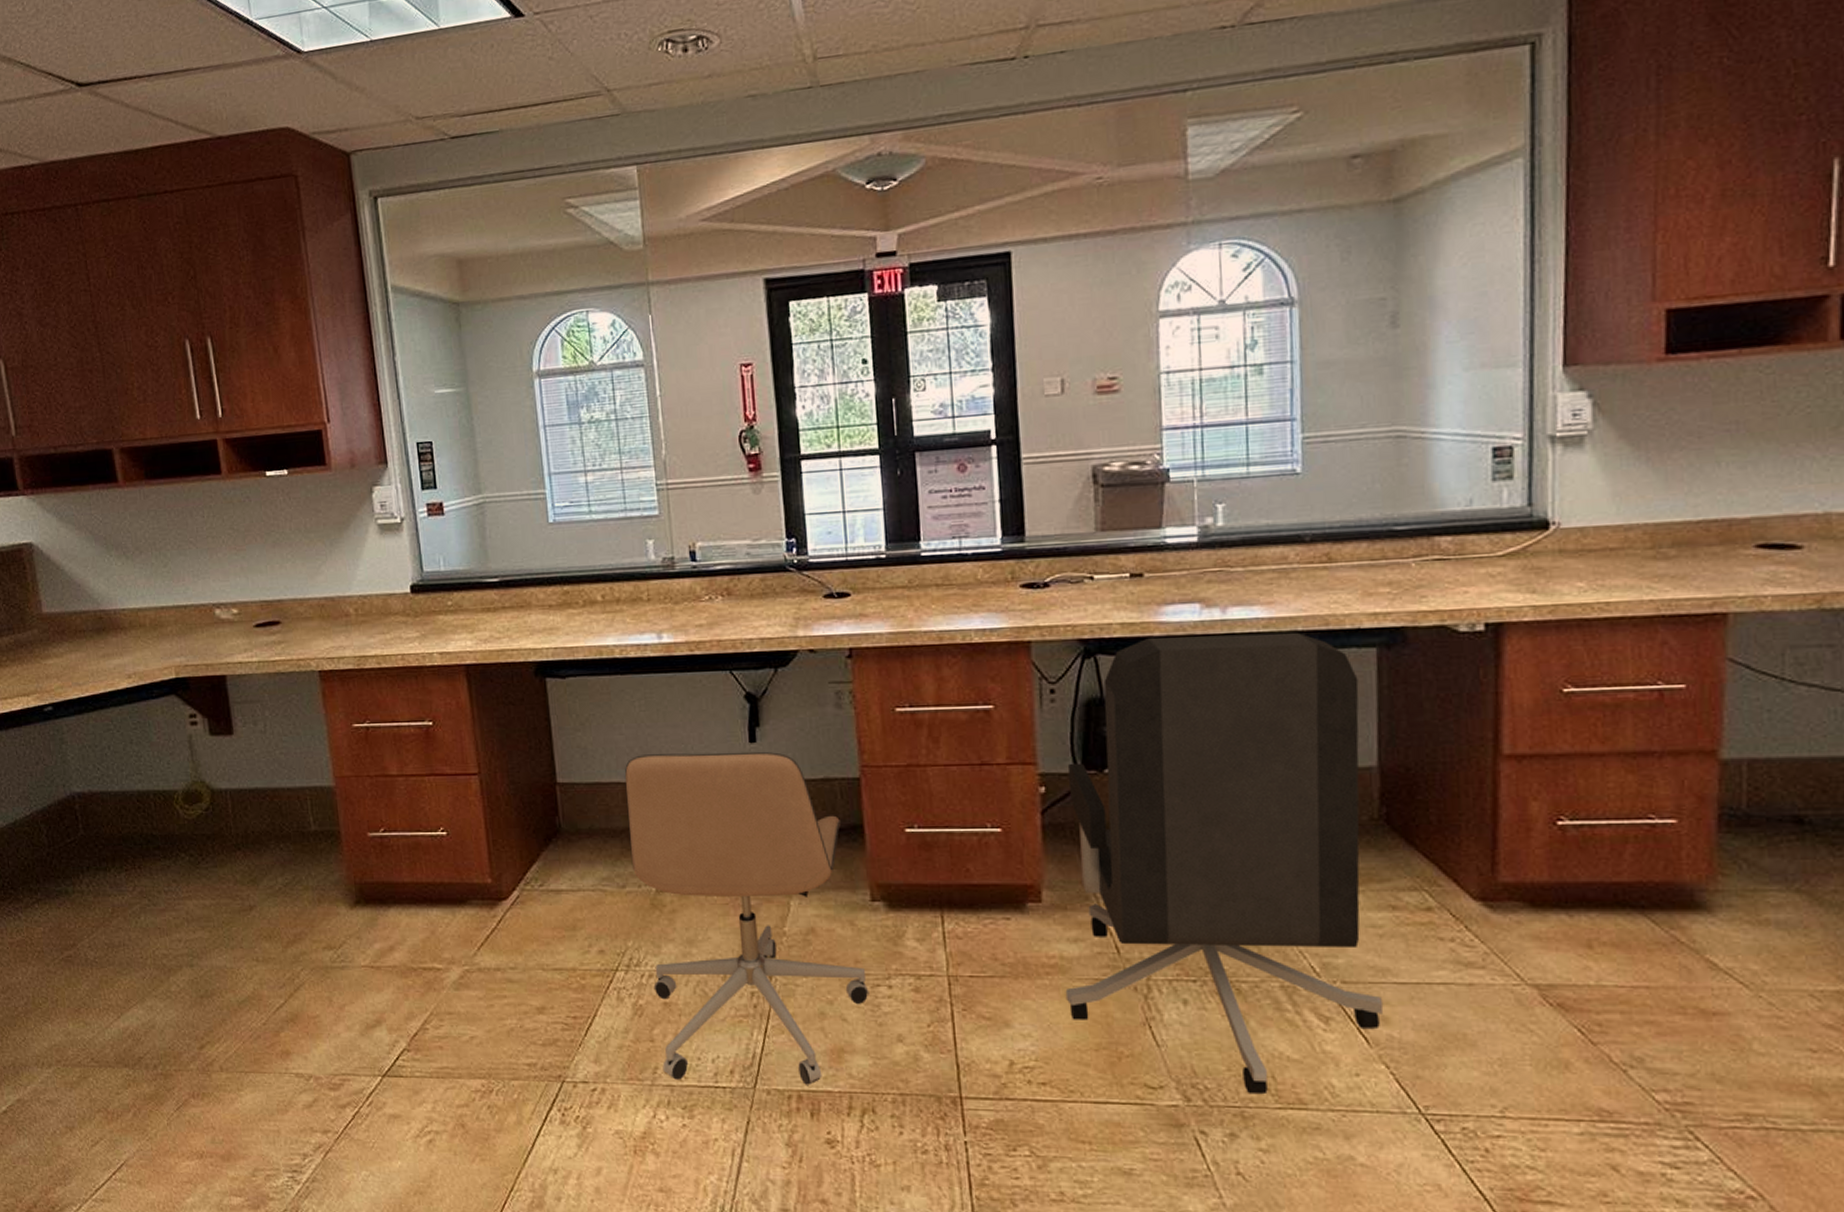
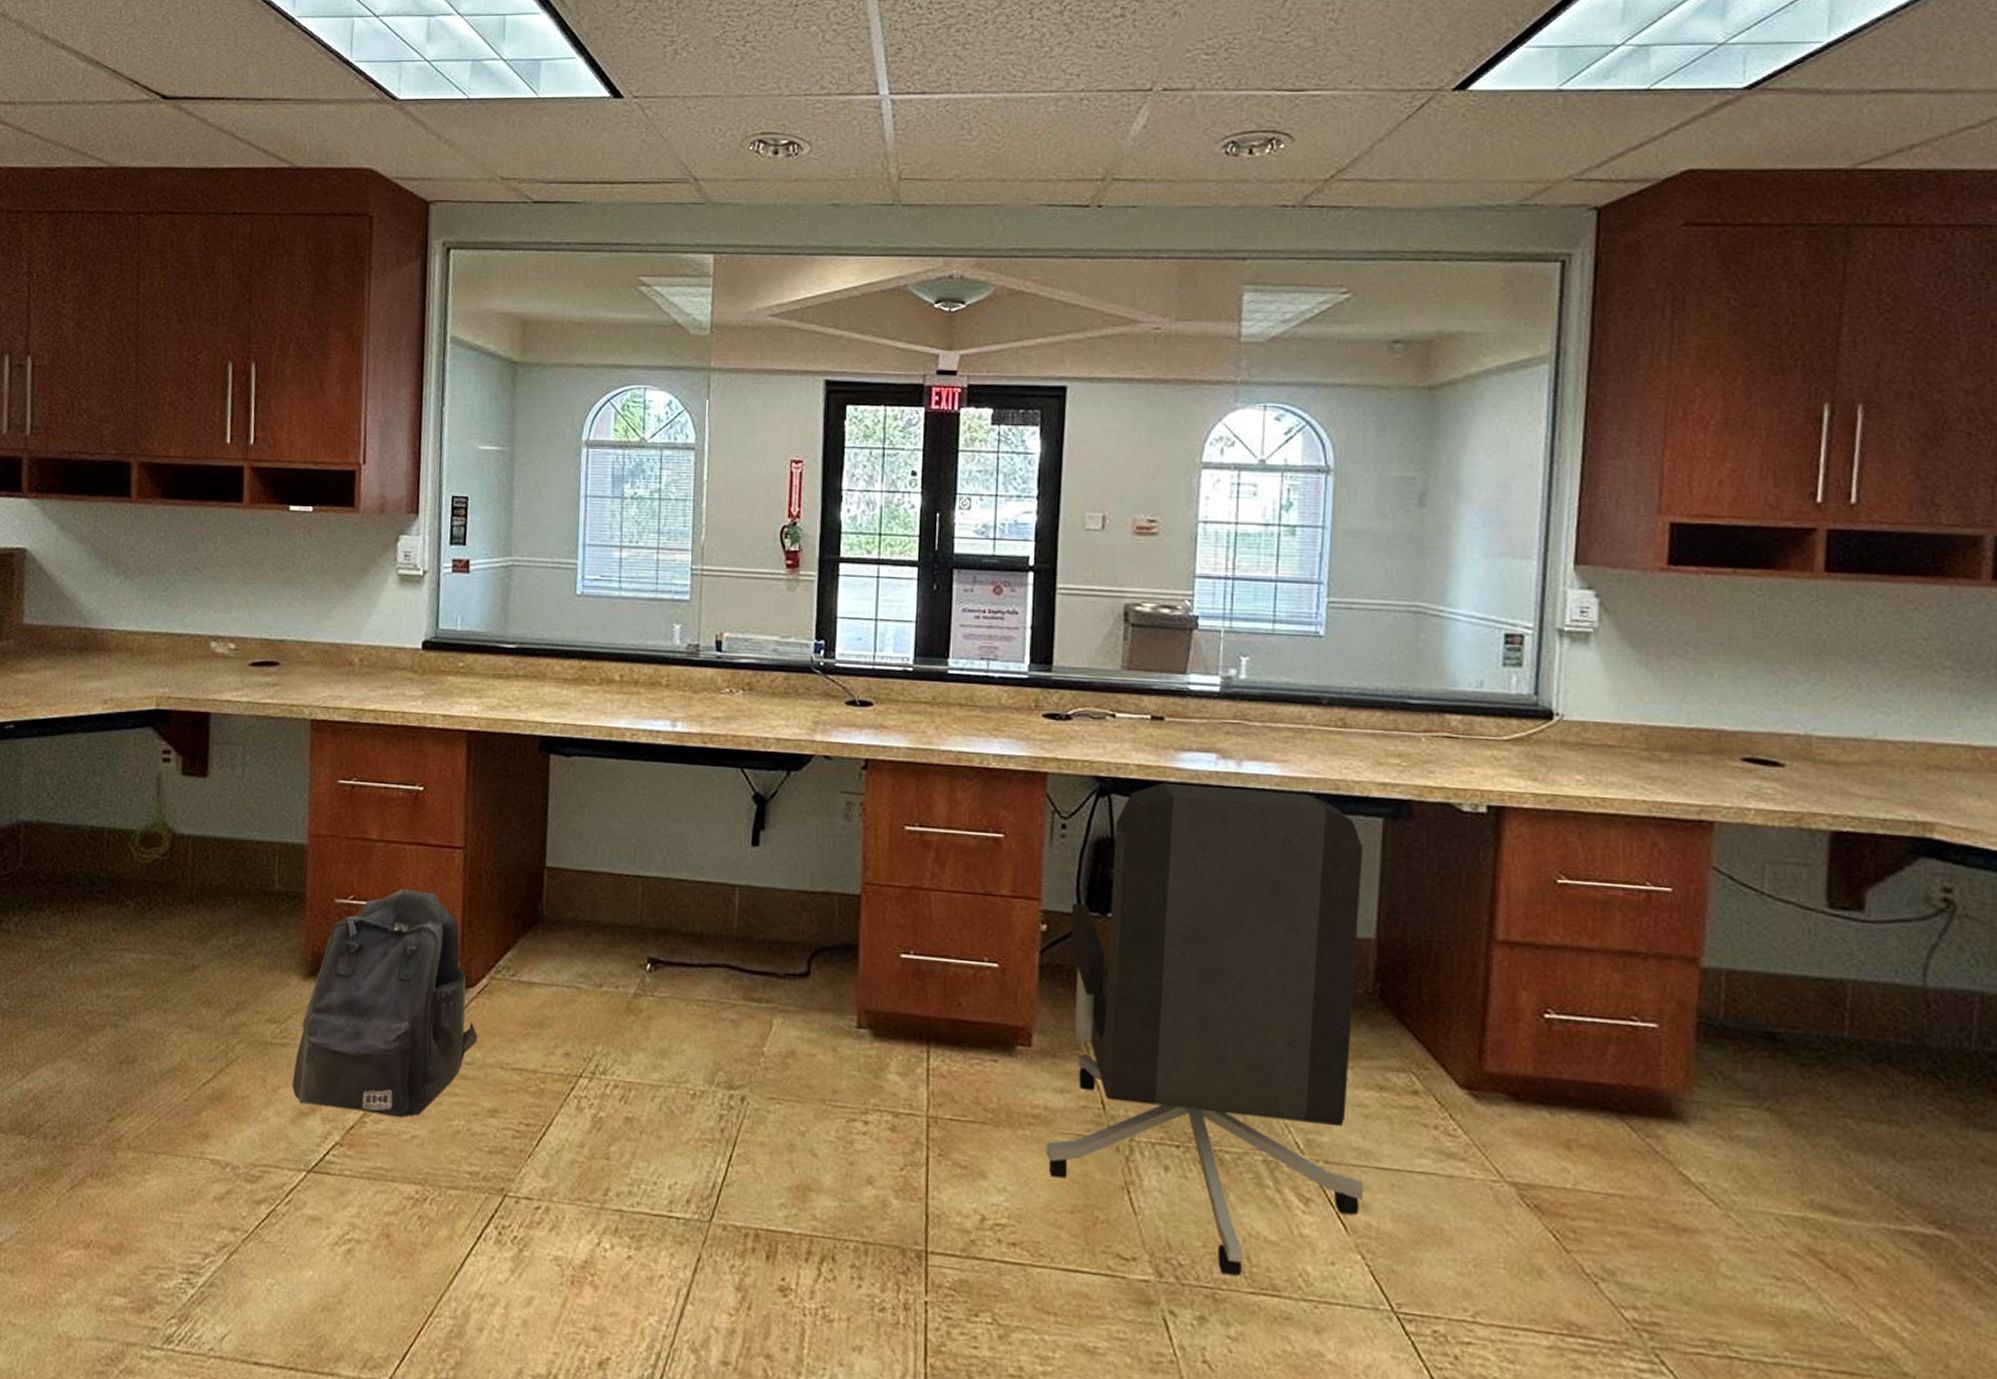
backpack: none [355,817,517,1021] -> present [292,889,477,1117]
office chair: present [624,751,869,1085] -> none [612,846,844,1224]

